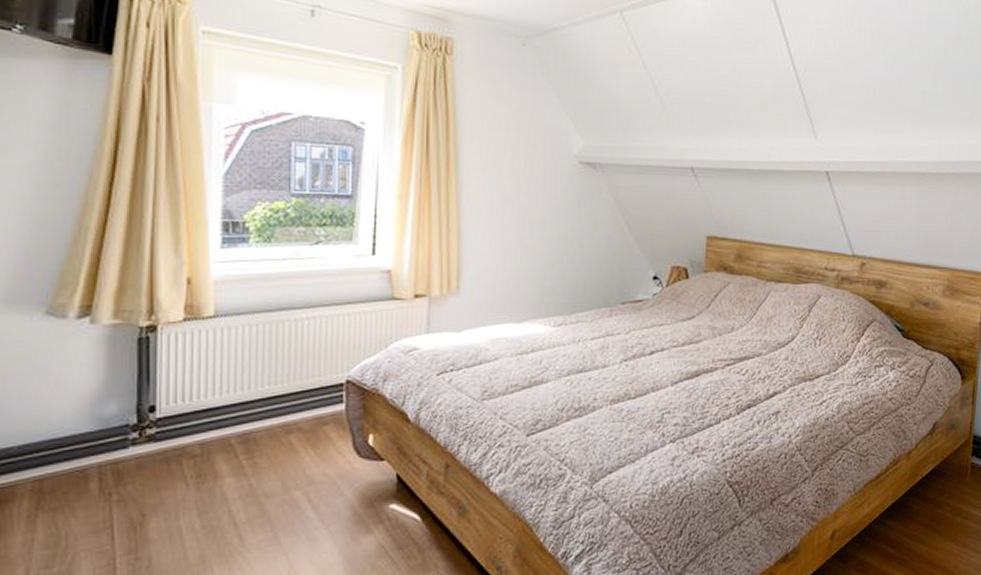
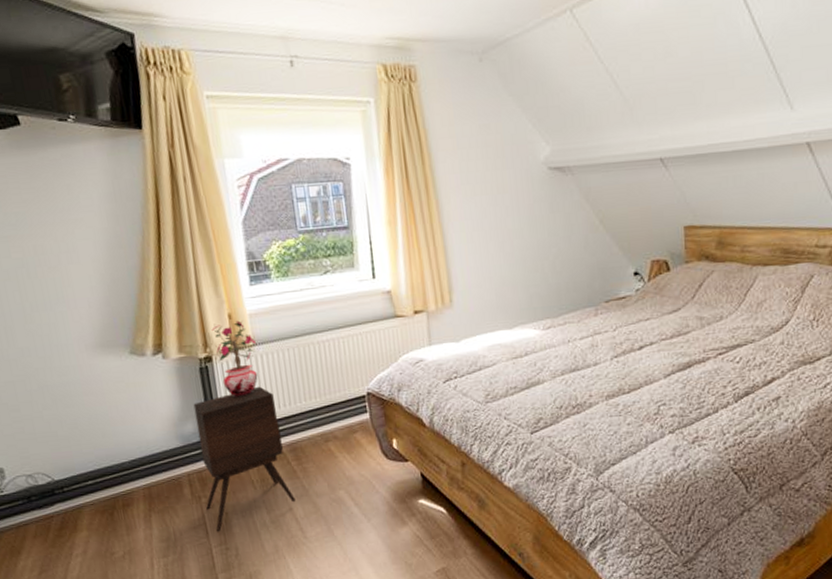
side table: none [115,365,238,538] -> present [193,386,296,532]
potted plant: none [162,286,217,376] -> present [211,320,258,398]

